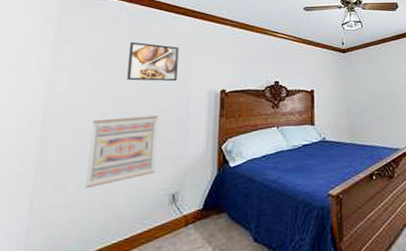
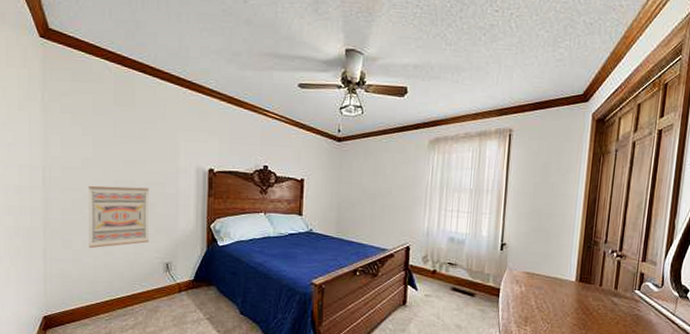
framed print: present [127,42,179,82] -> none [116,107,165,155]

